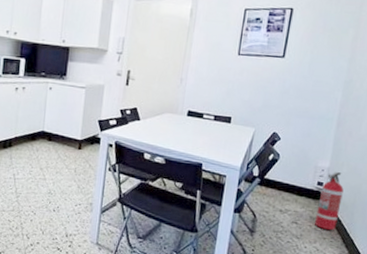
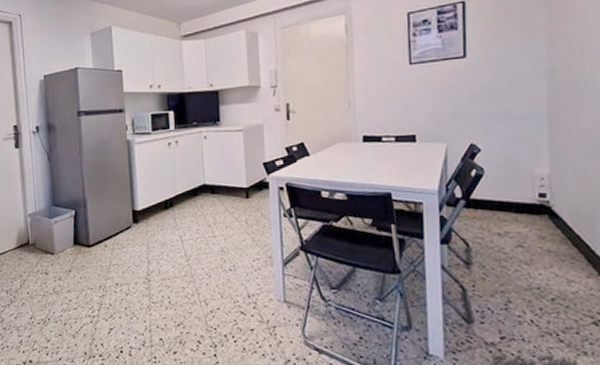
fire extinguisher: present [315,171,344,230] -> none [545,177,576,249]

